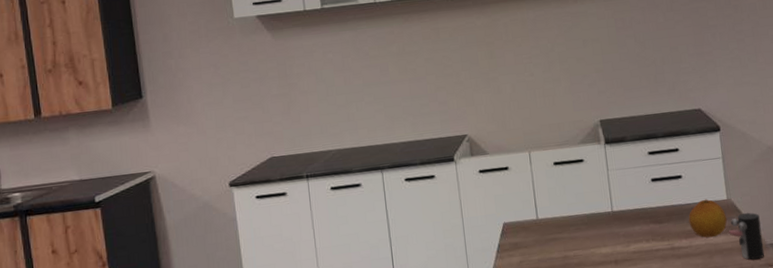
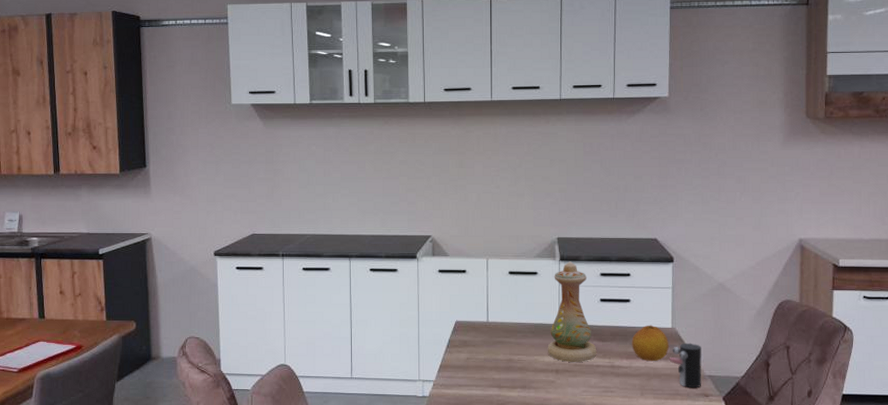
vase: none [601,143,655,251] -> present [547,261,597,362]

